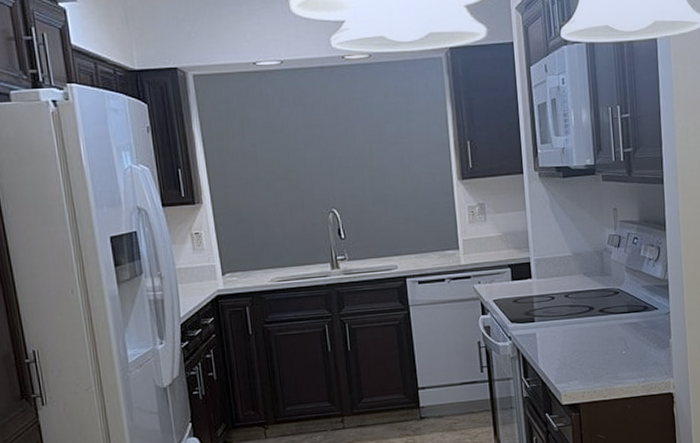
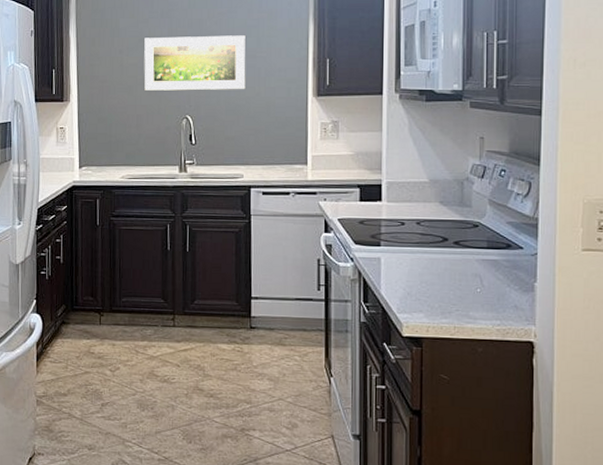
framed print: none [278,121,390,186] -> present [144,35,246,91]

